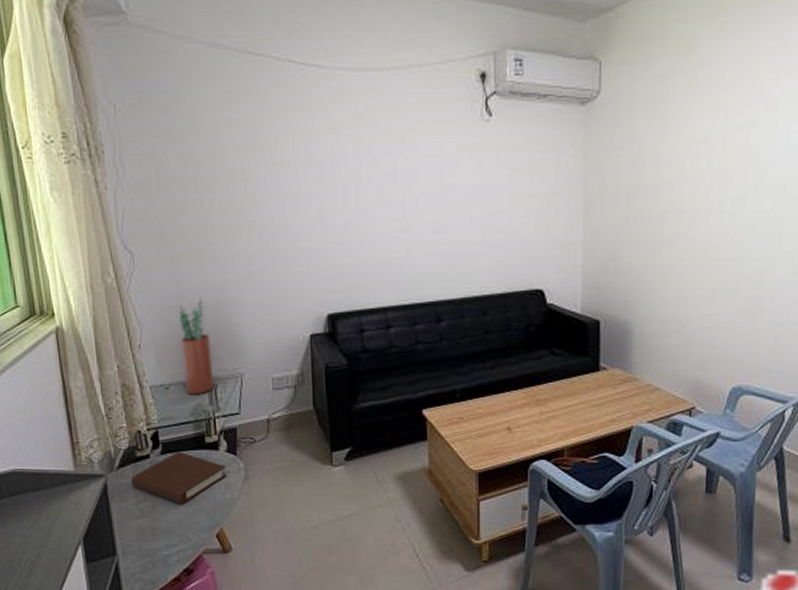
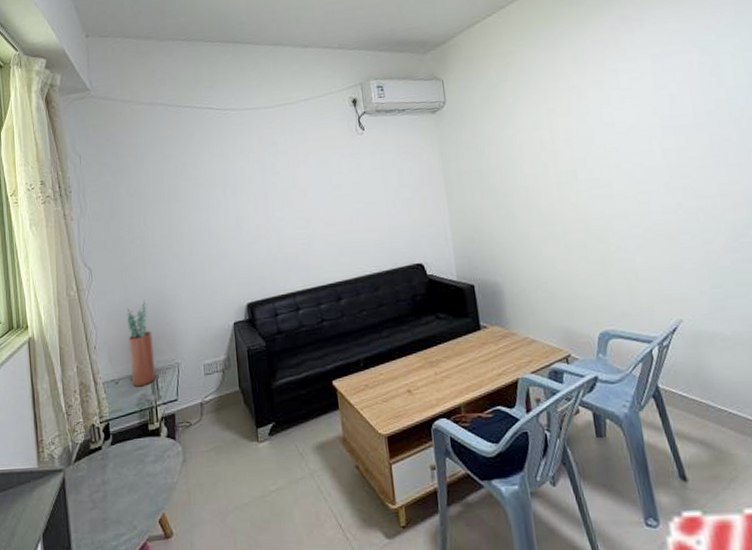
book: present [130,451,226,505] -> none [85,440,167,493]

